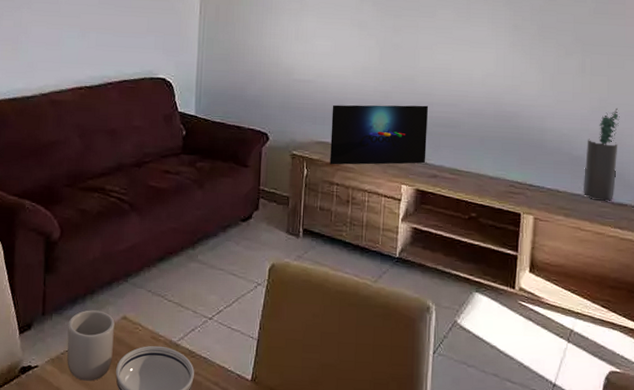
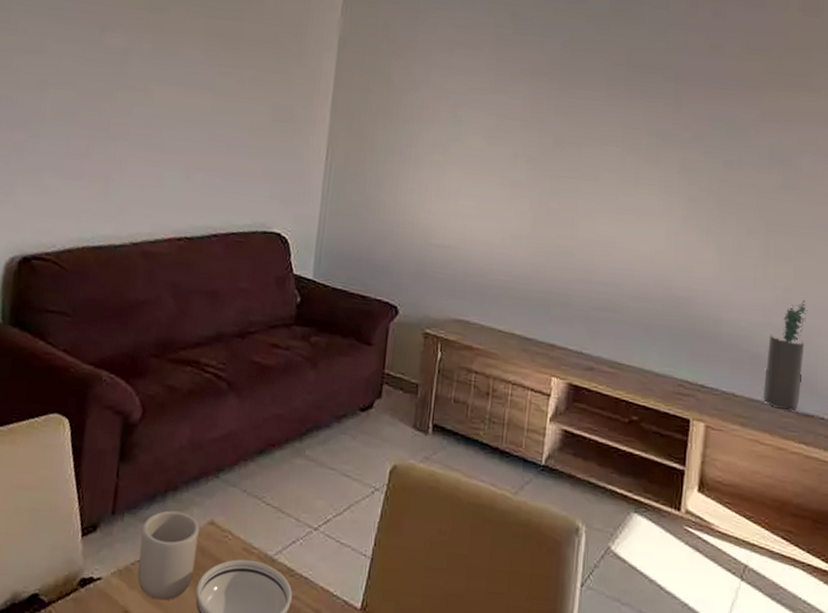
television: present [330,104,429,165] -> none [468,276,587,353]

